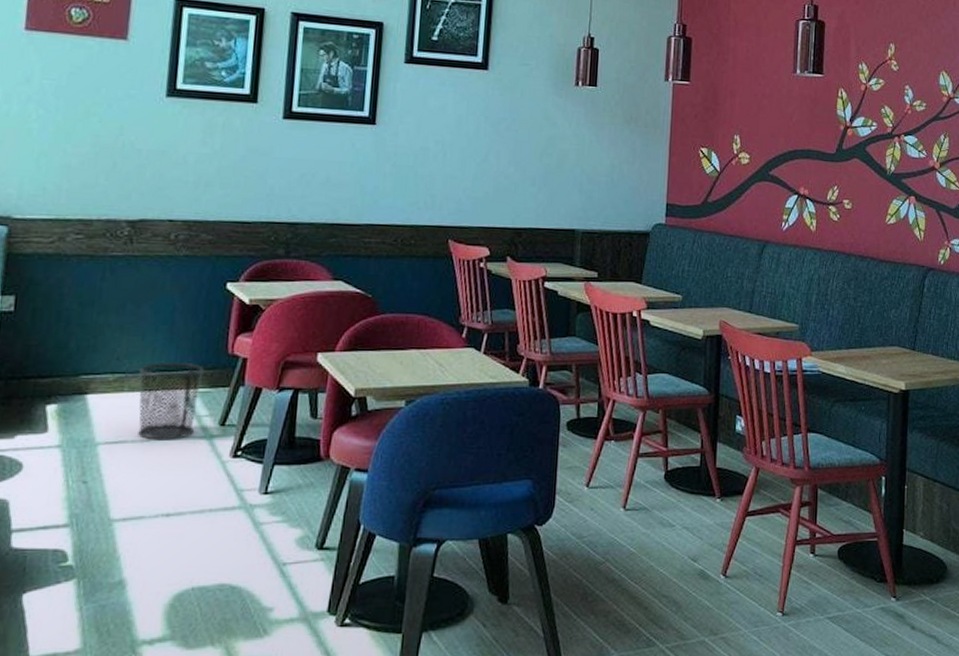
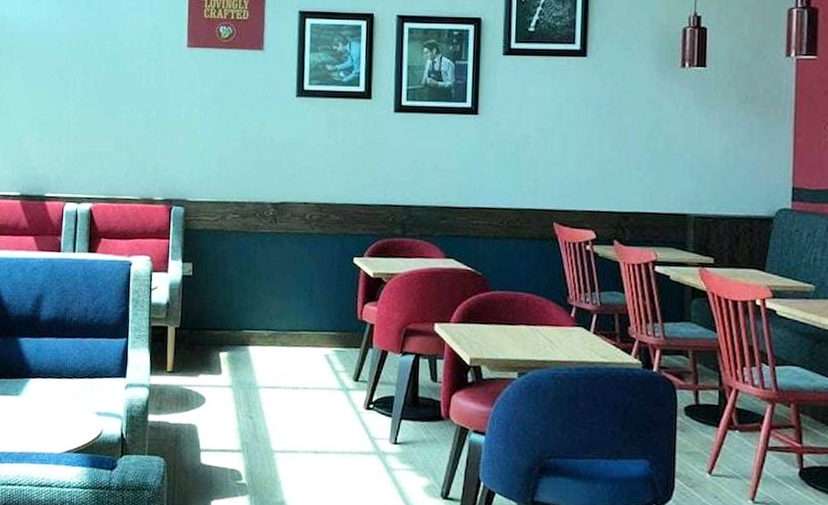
waste bin: present [138,361,204,439] -> none [287,323,339,389]

